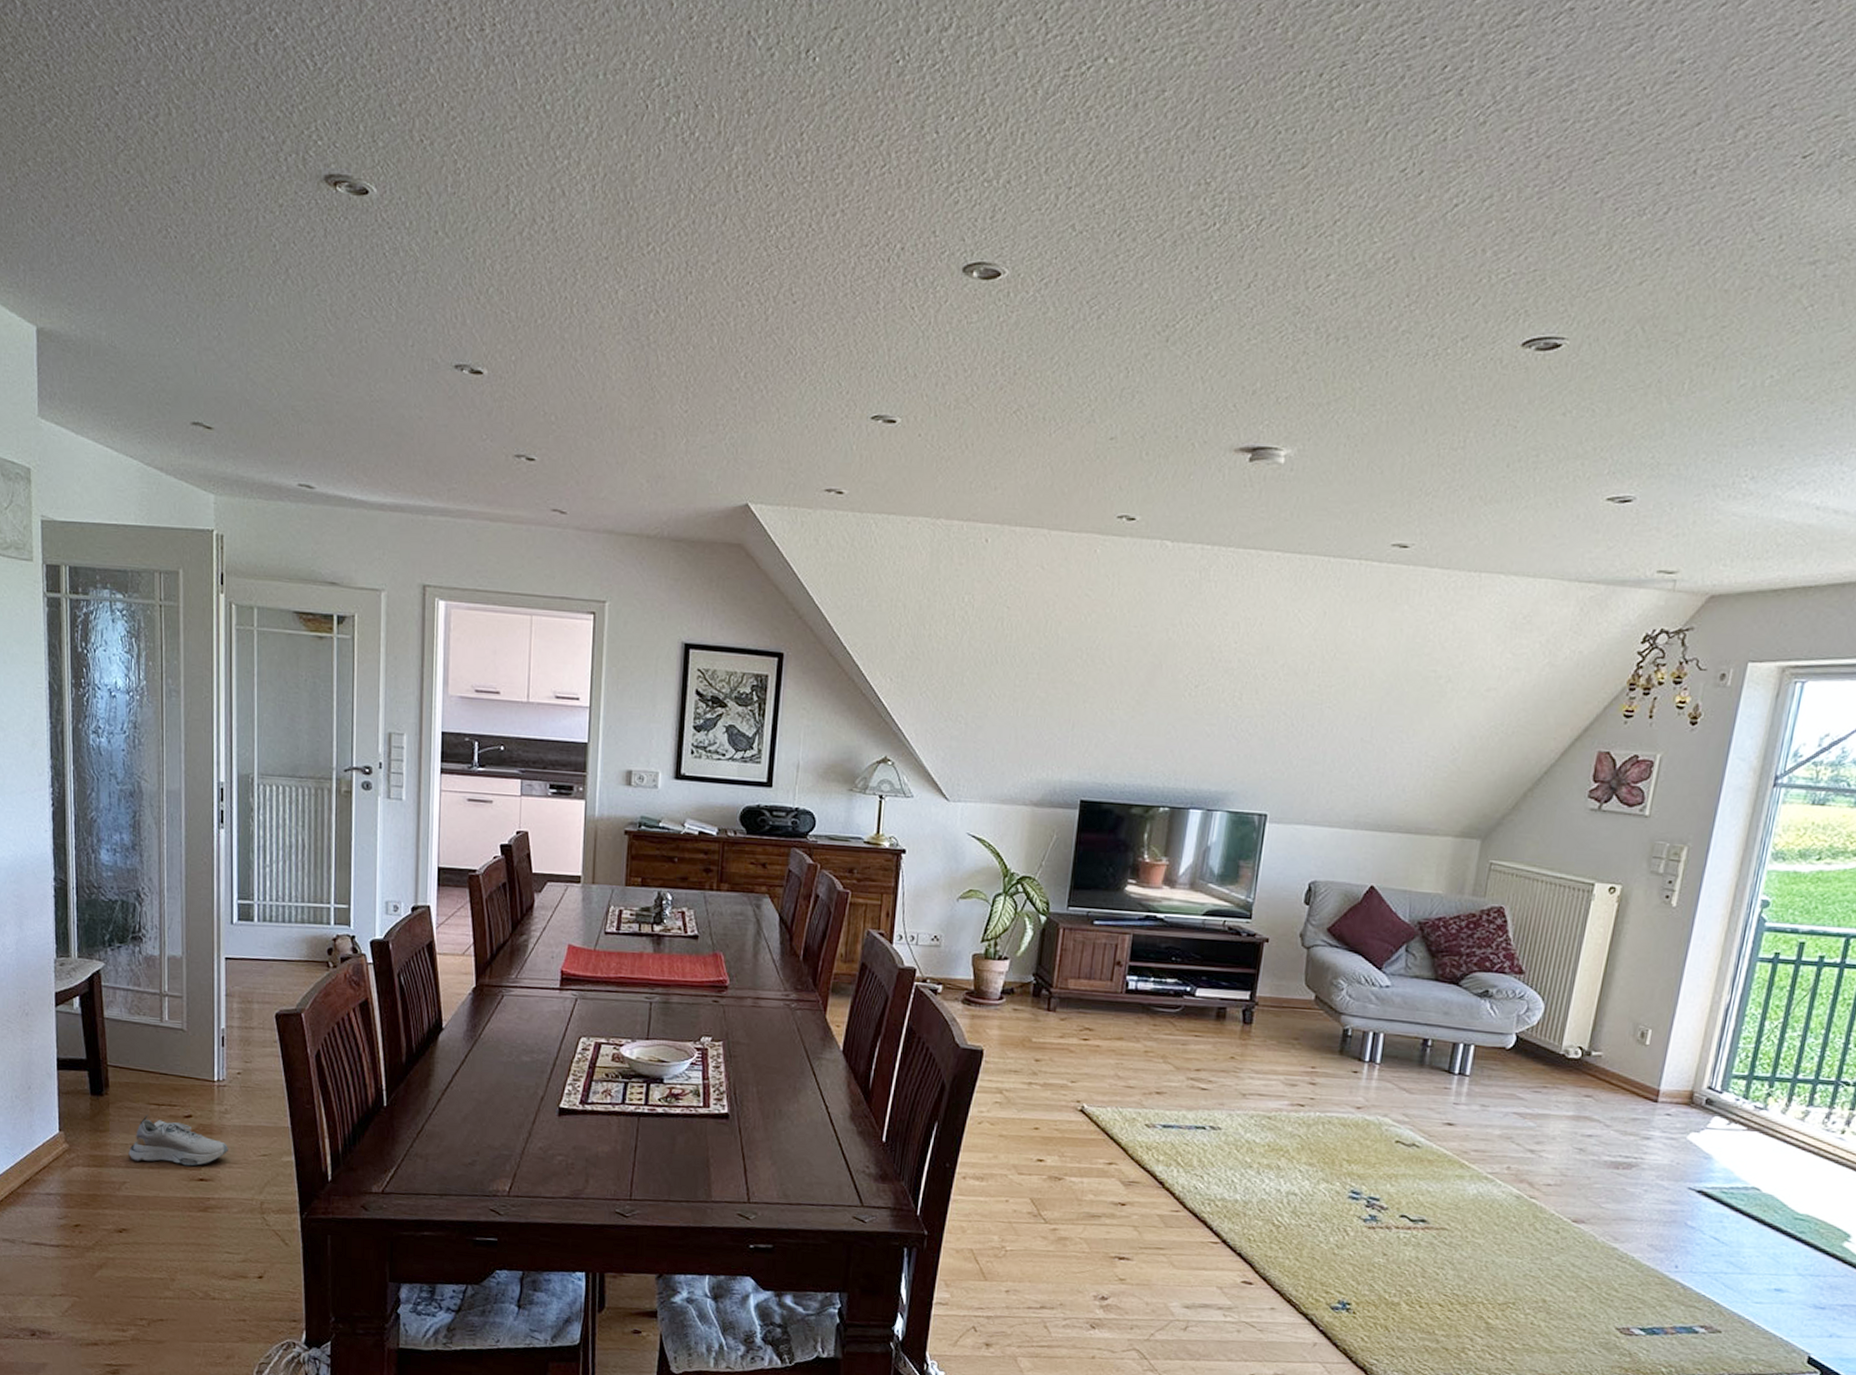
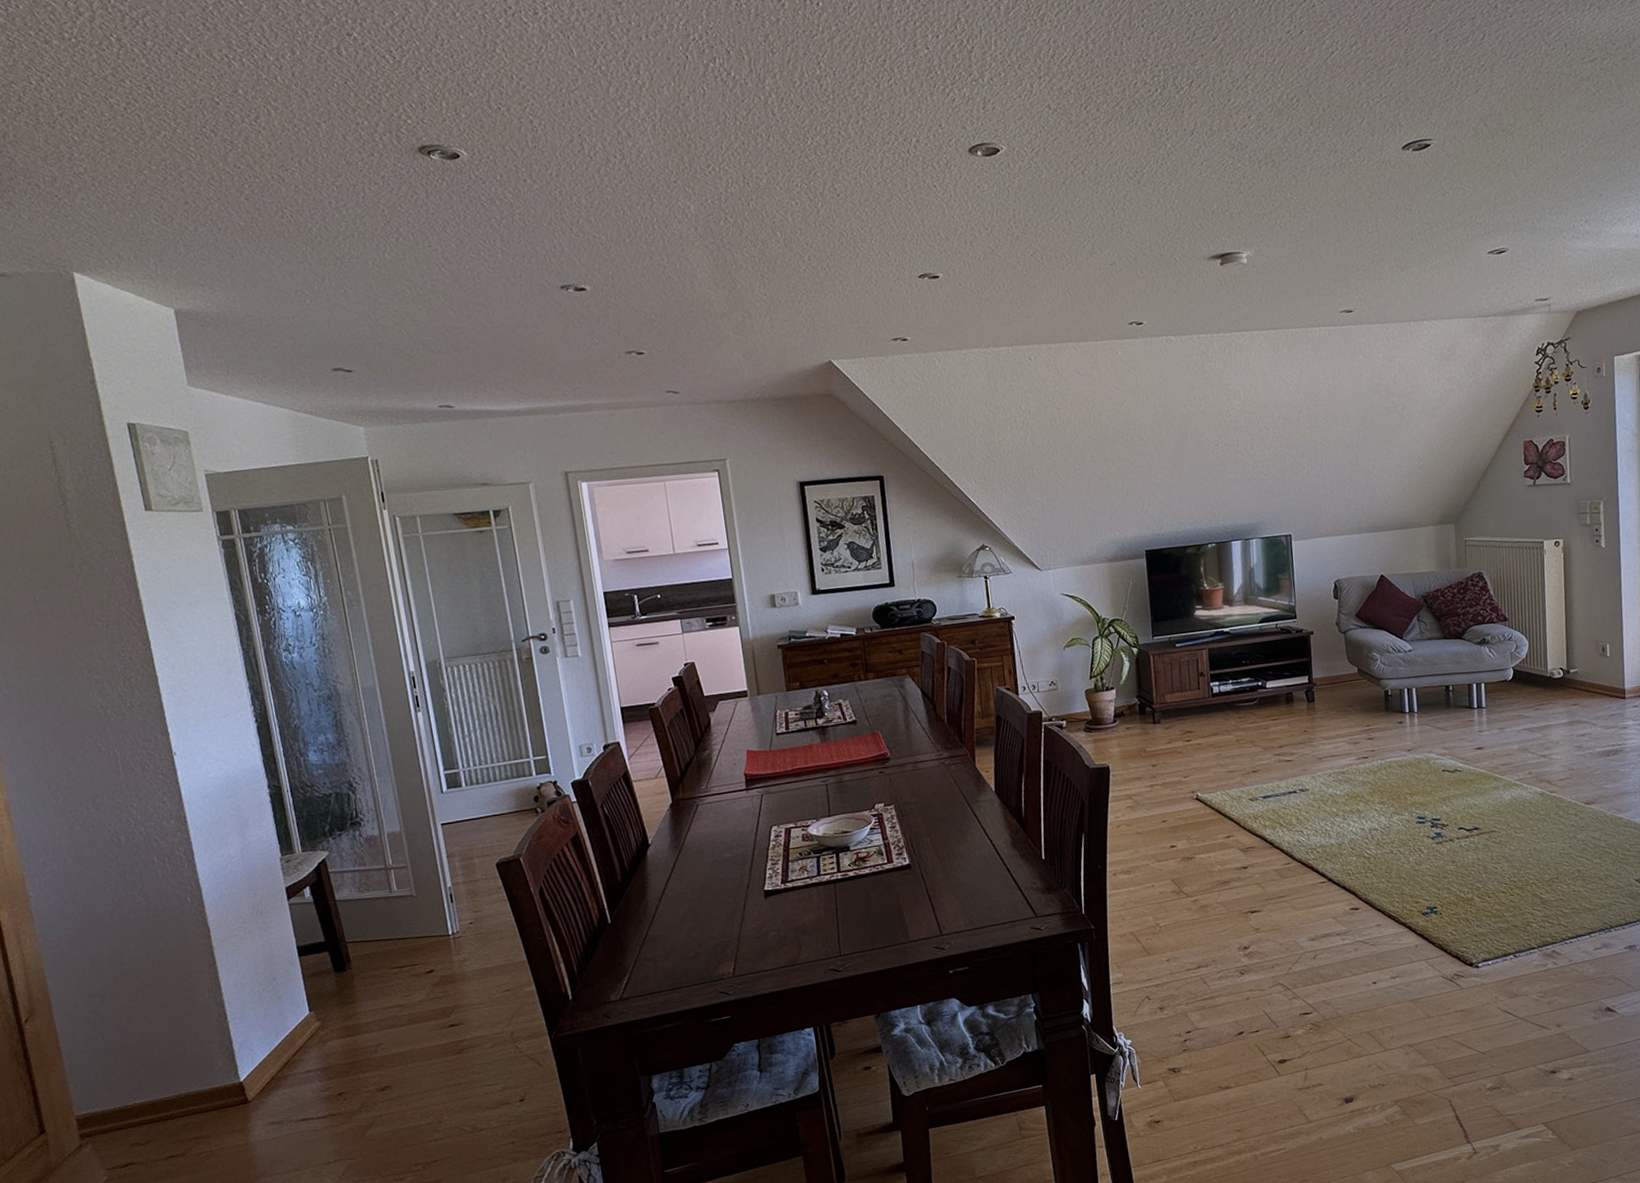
shoe: present [128,1115,229,1167] -> none [379,978,474,1023]

